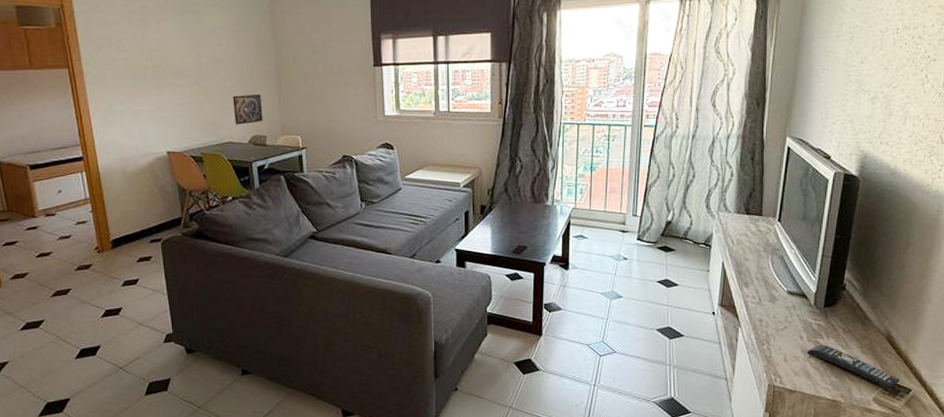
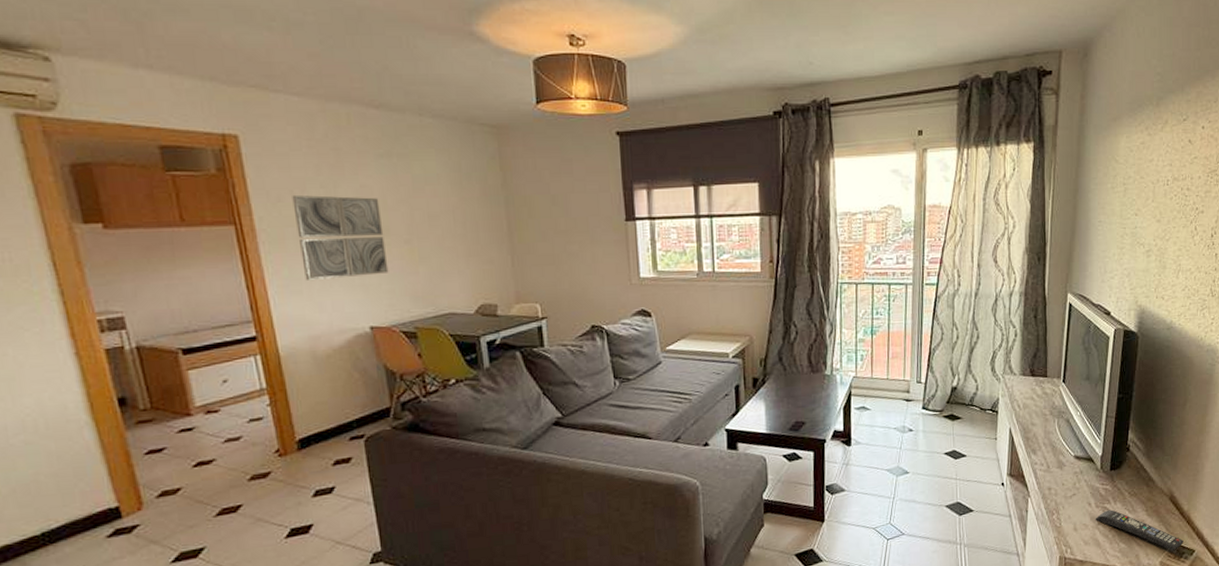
wall art: none [110,44,182,113] -> present [292,194,389,280]
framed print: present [232,94,263,125] -> none [453,255,493,292]

